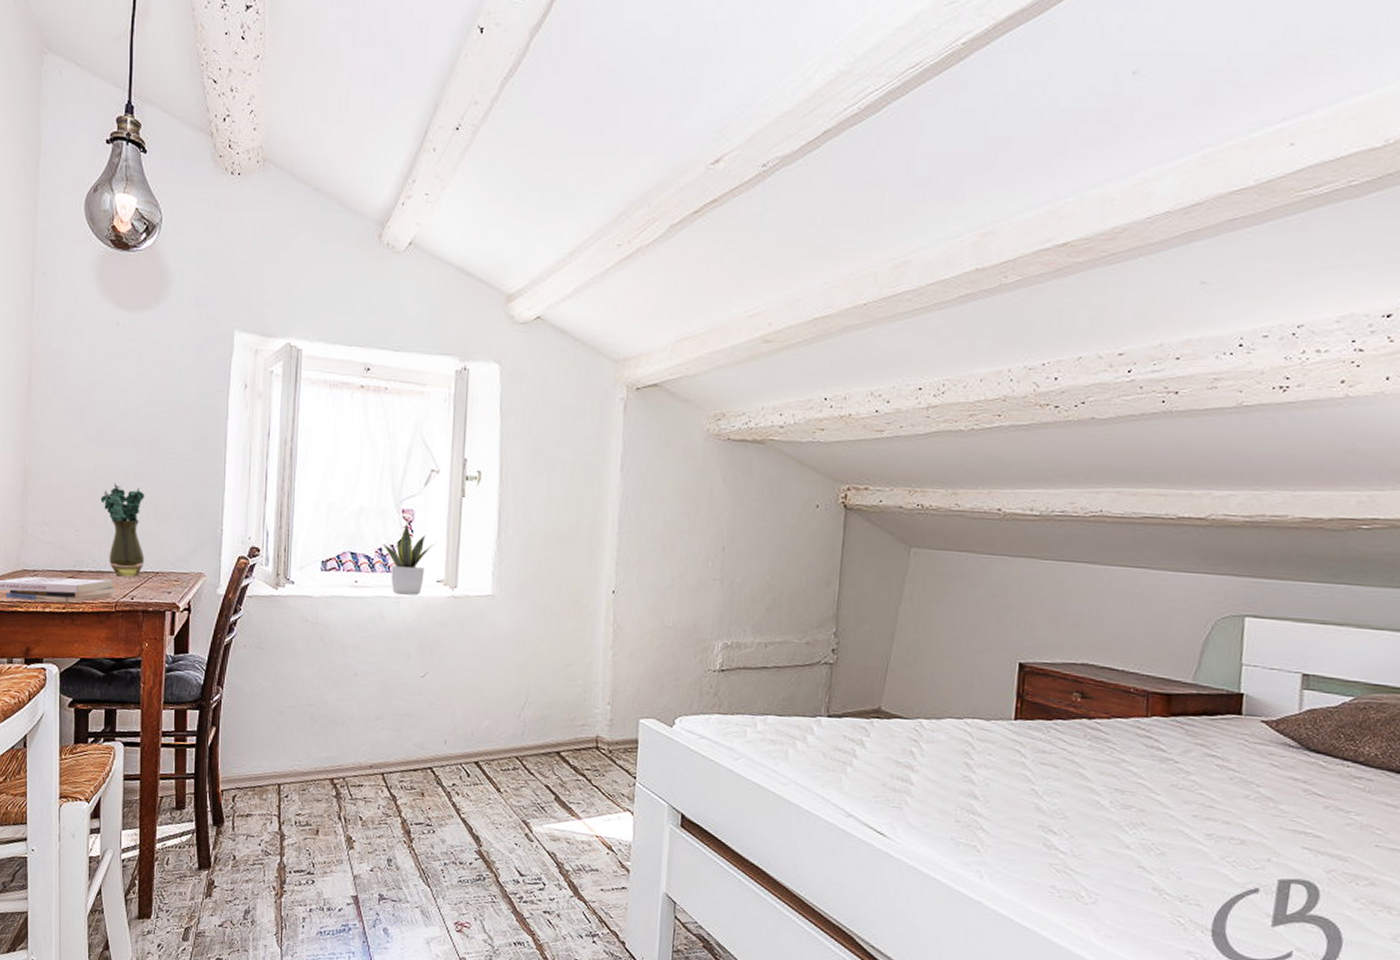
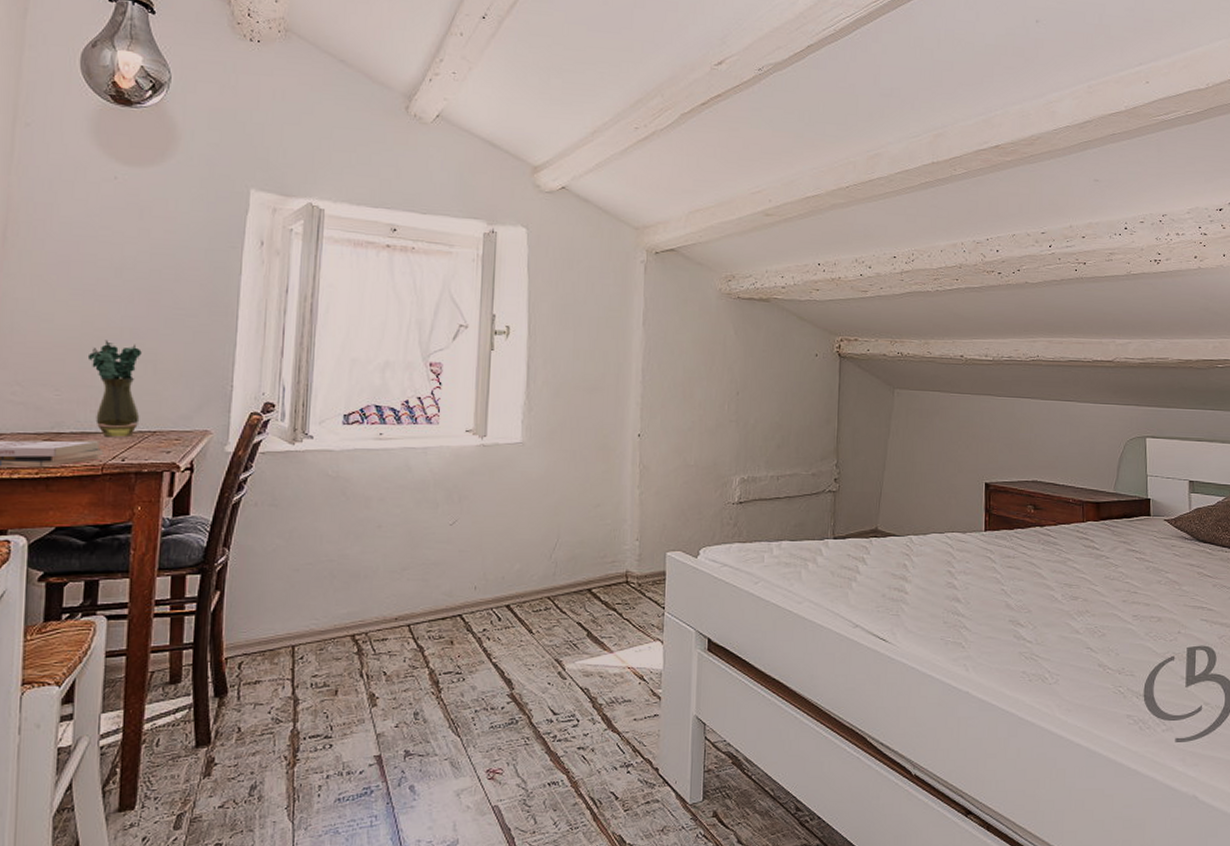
potted plant: present [383,522,435,596] -> none [410,375,464,445]

